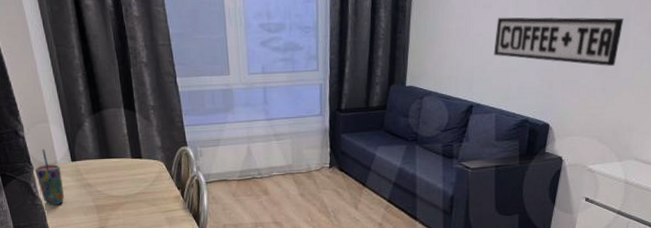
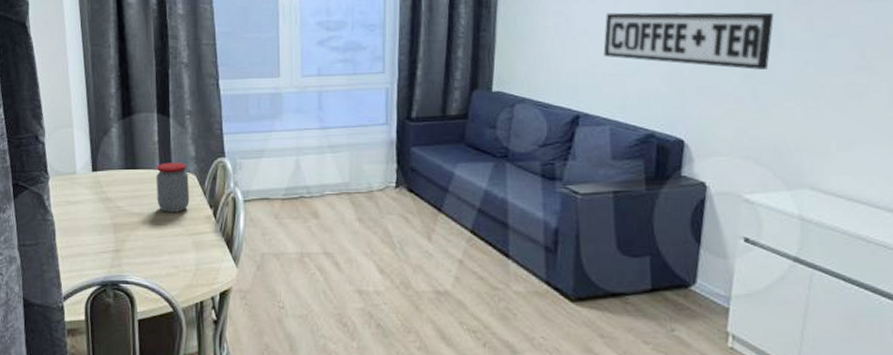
cup: present [35,149,65,205] -> none [51,156,80,221]
jar: none [129,151,160,194] -> present [156,162,190,212]

